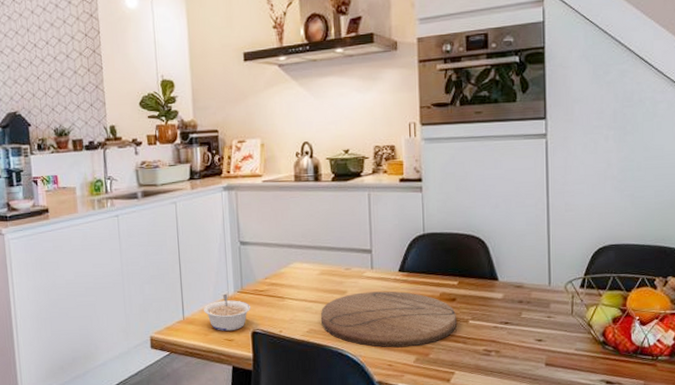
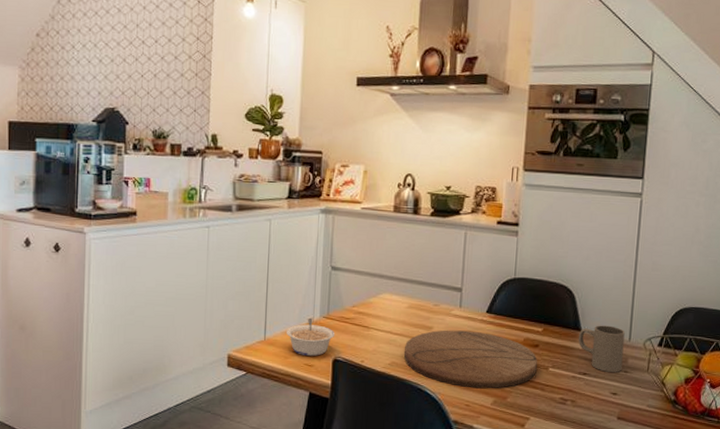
mug: none [495,272,545,319] -> present [578,325,625,372]

